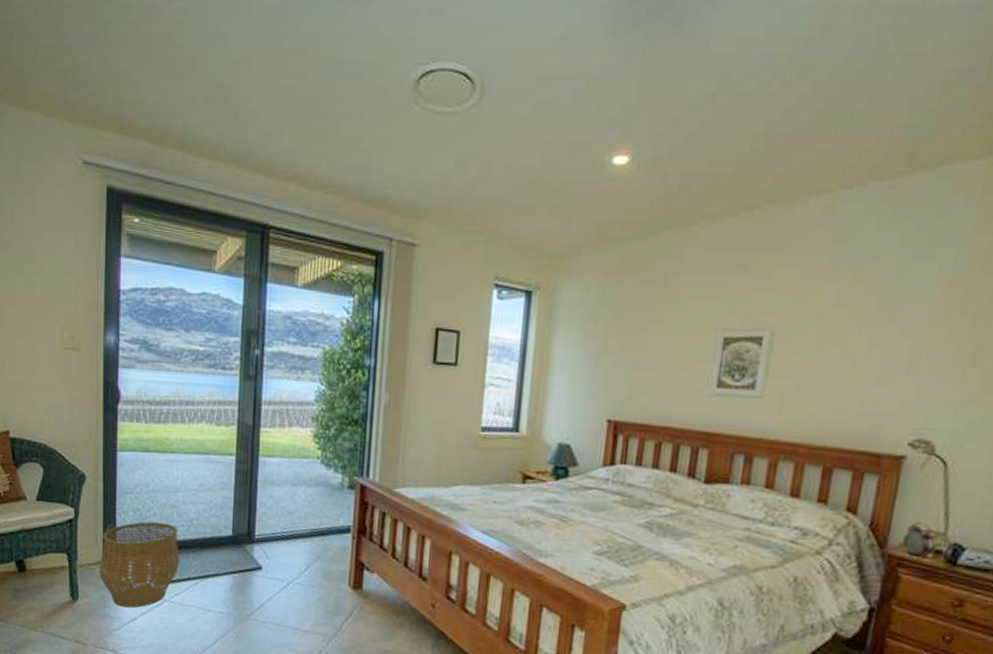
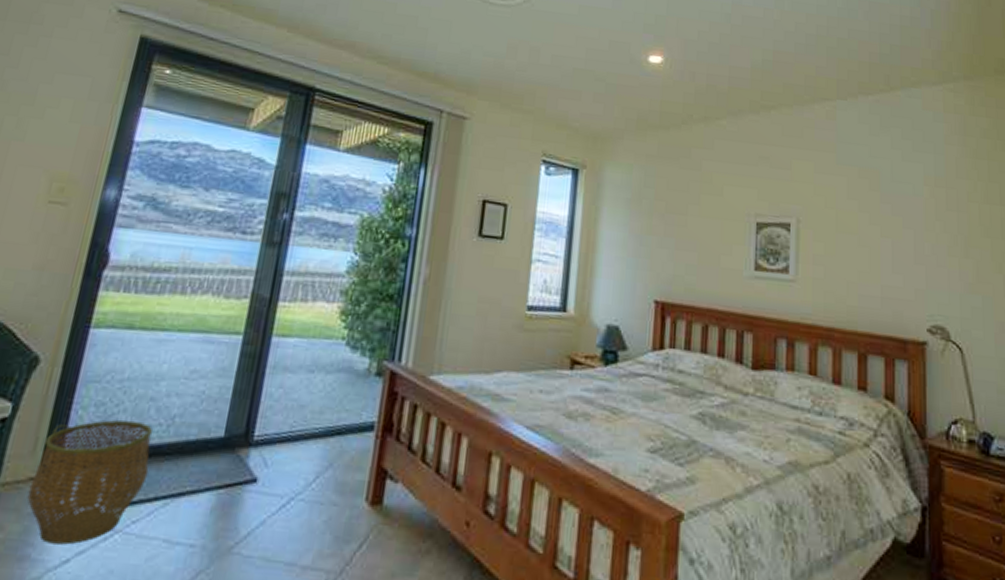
alarm clock: present [902,521,937,558] -> none [938,409,969,449]

